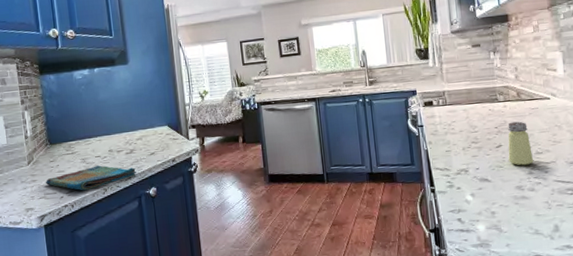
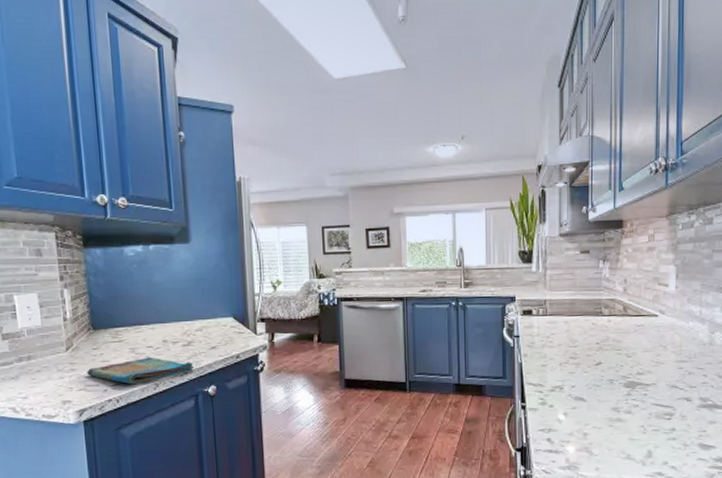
saltshaker: present [508,121,533,166] -> none [607,338,633,386]

